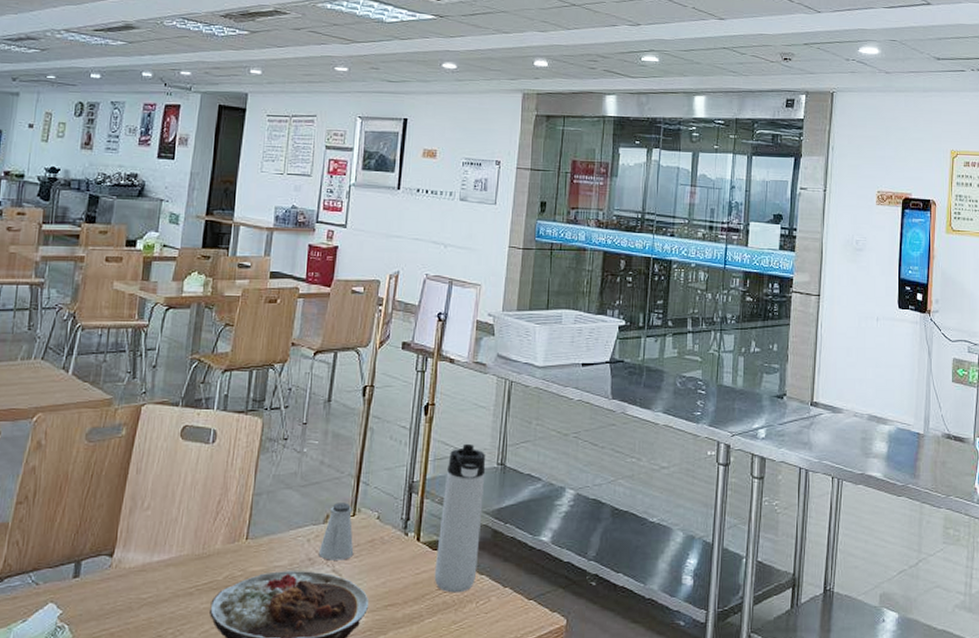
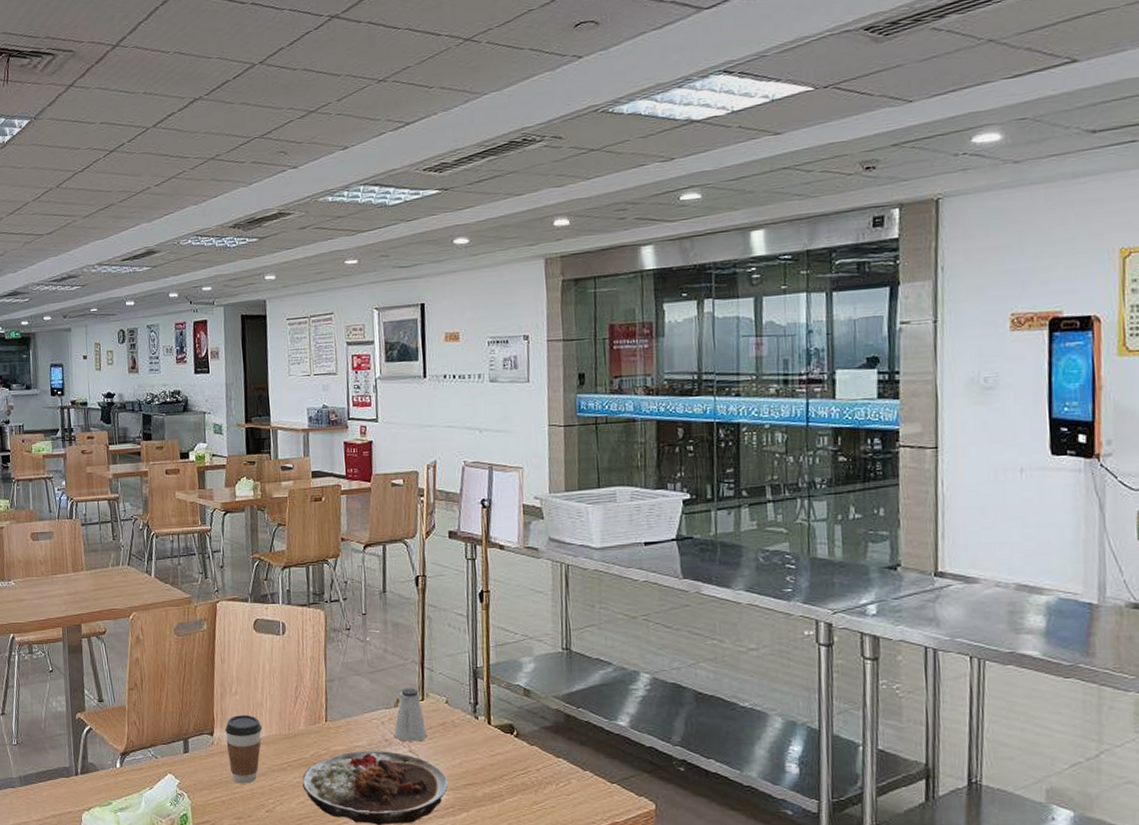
coffee cup: none [126,532,173,612] -> present [225,714,263,784]
thermos bottle: present [434,443,486,593] -> none [509,629,553,775]

